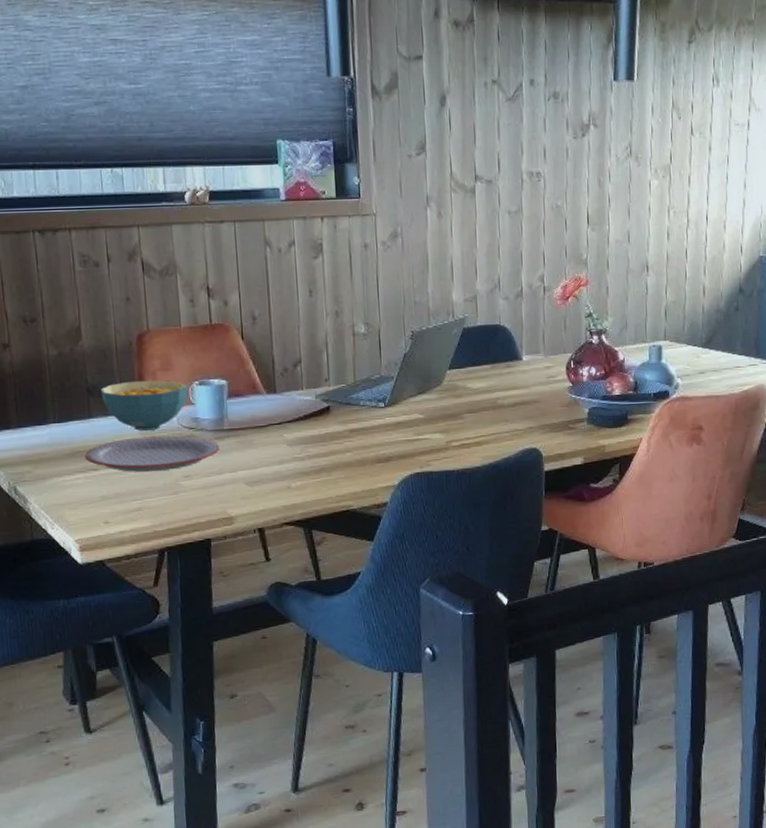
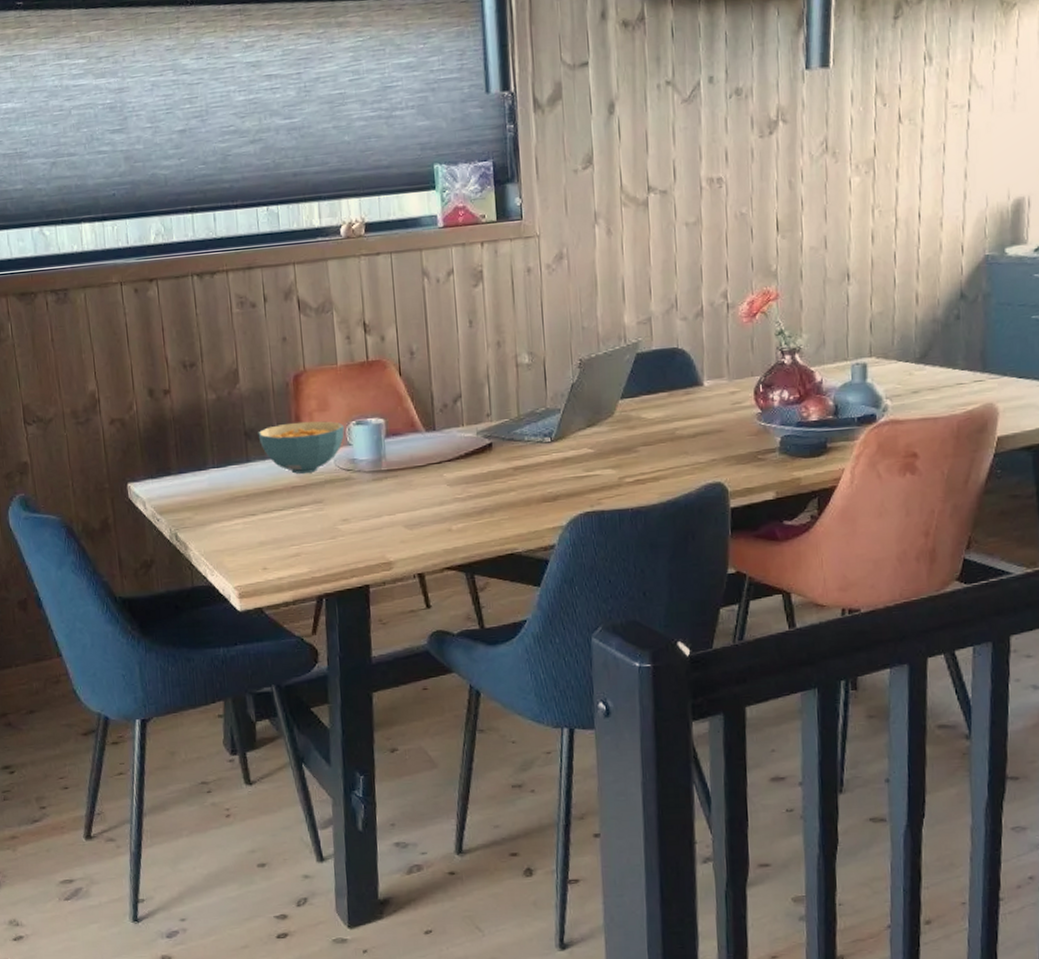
plate: present [84,435,220,473] -> none [243,478,378,517]

